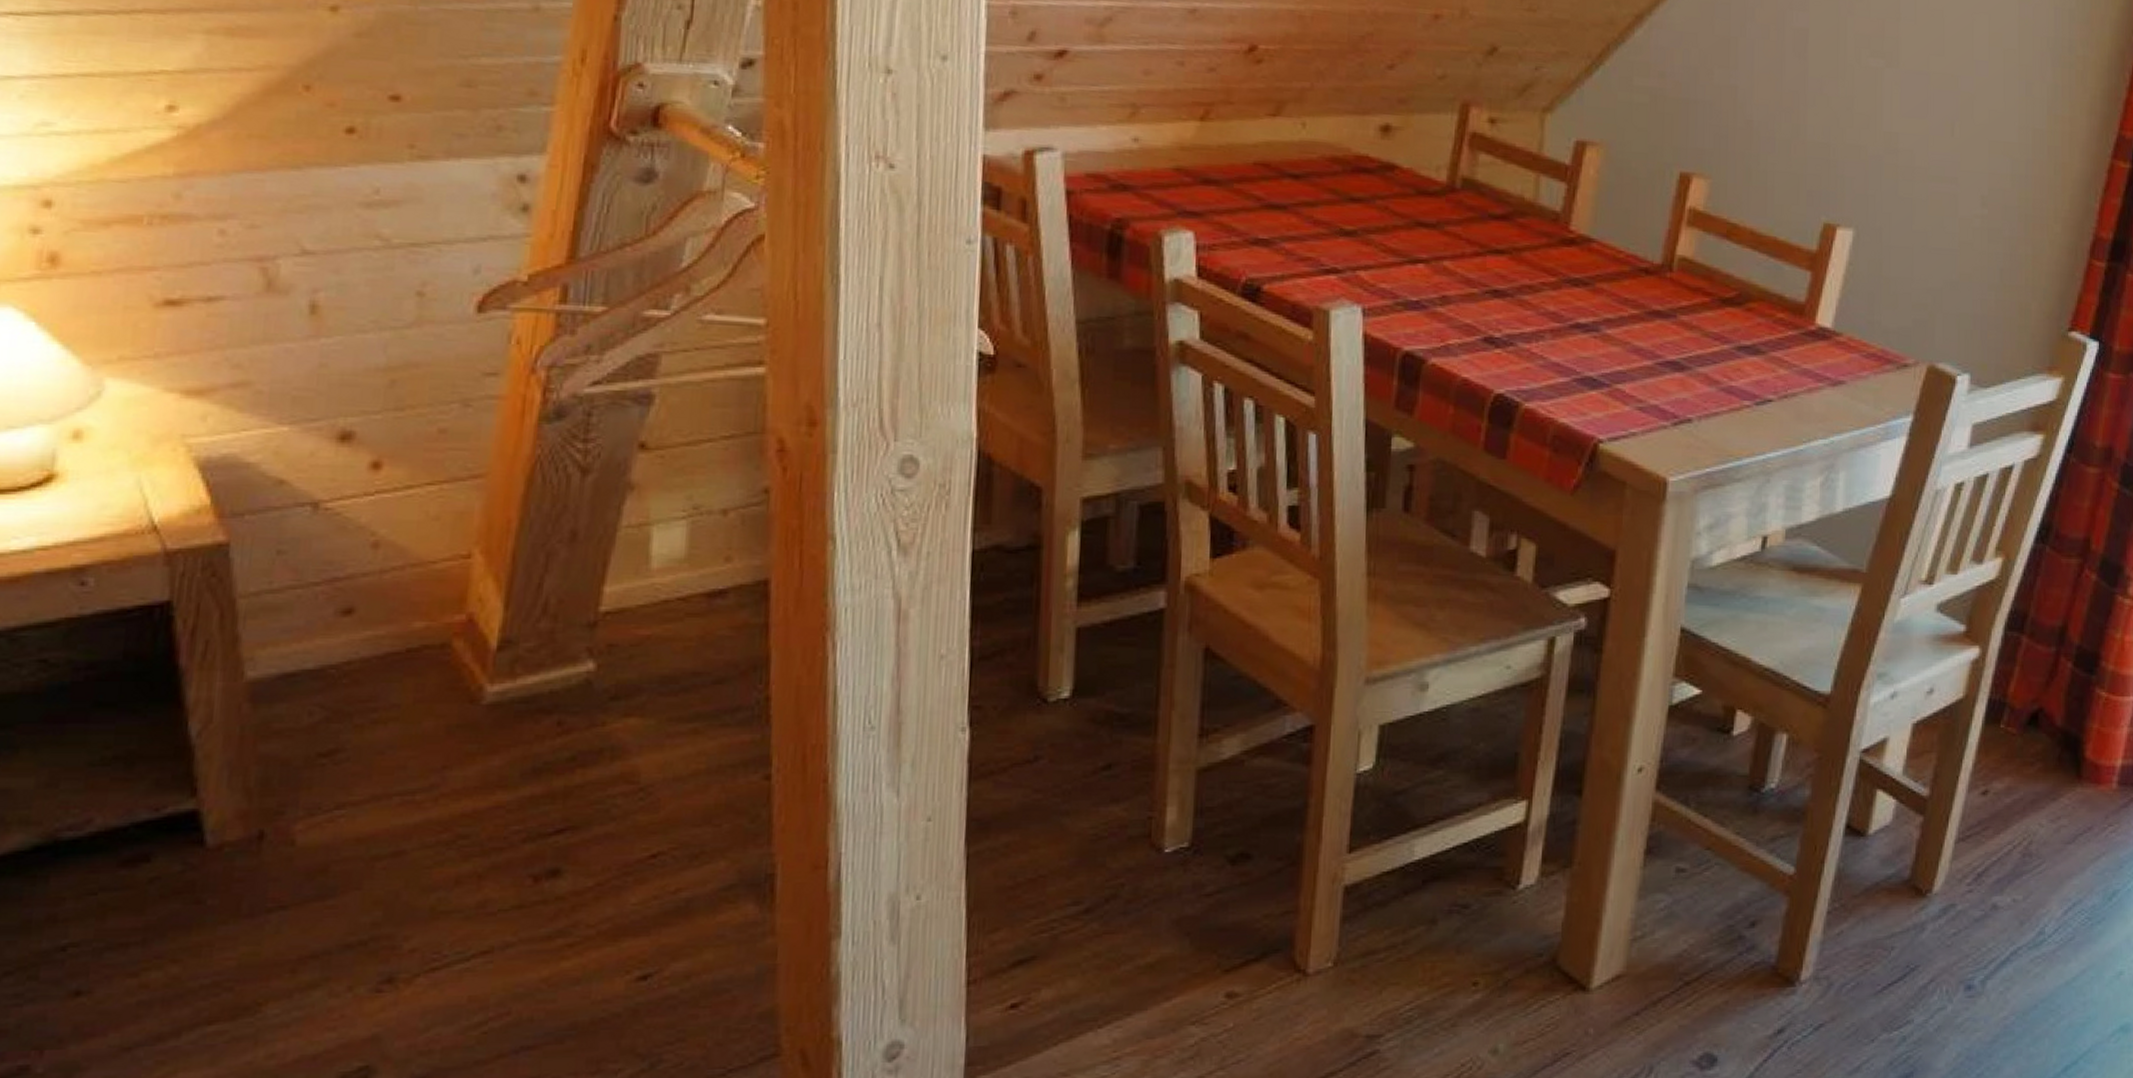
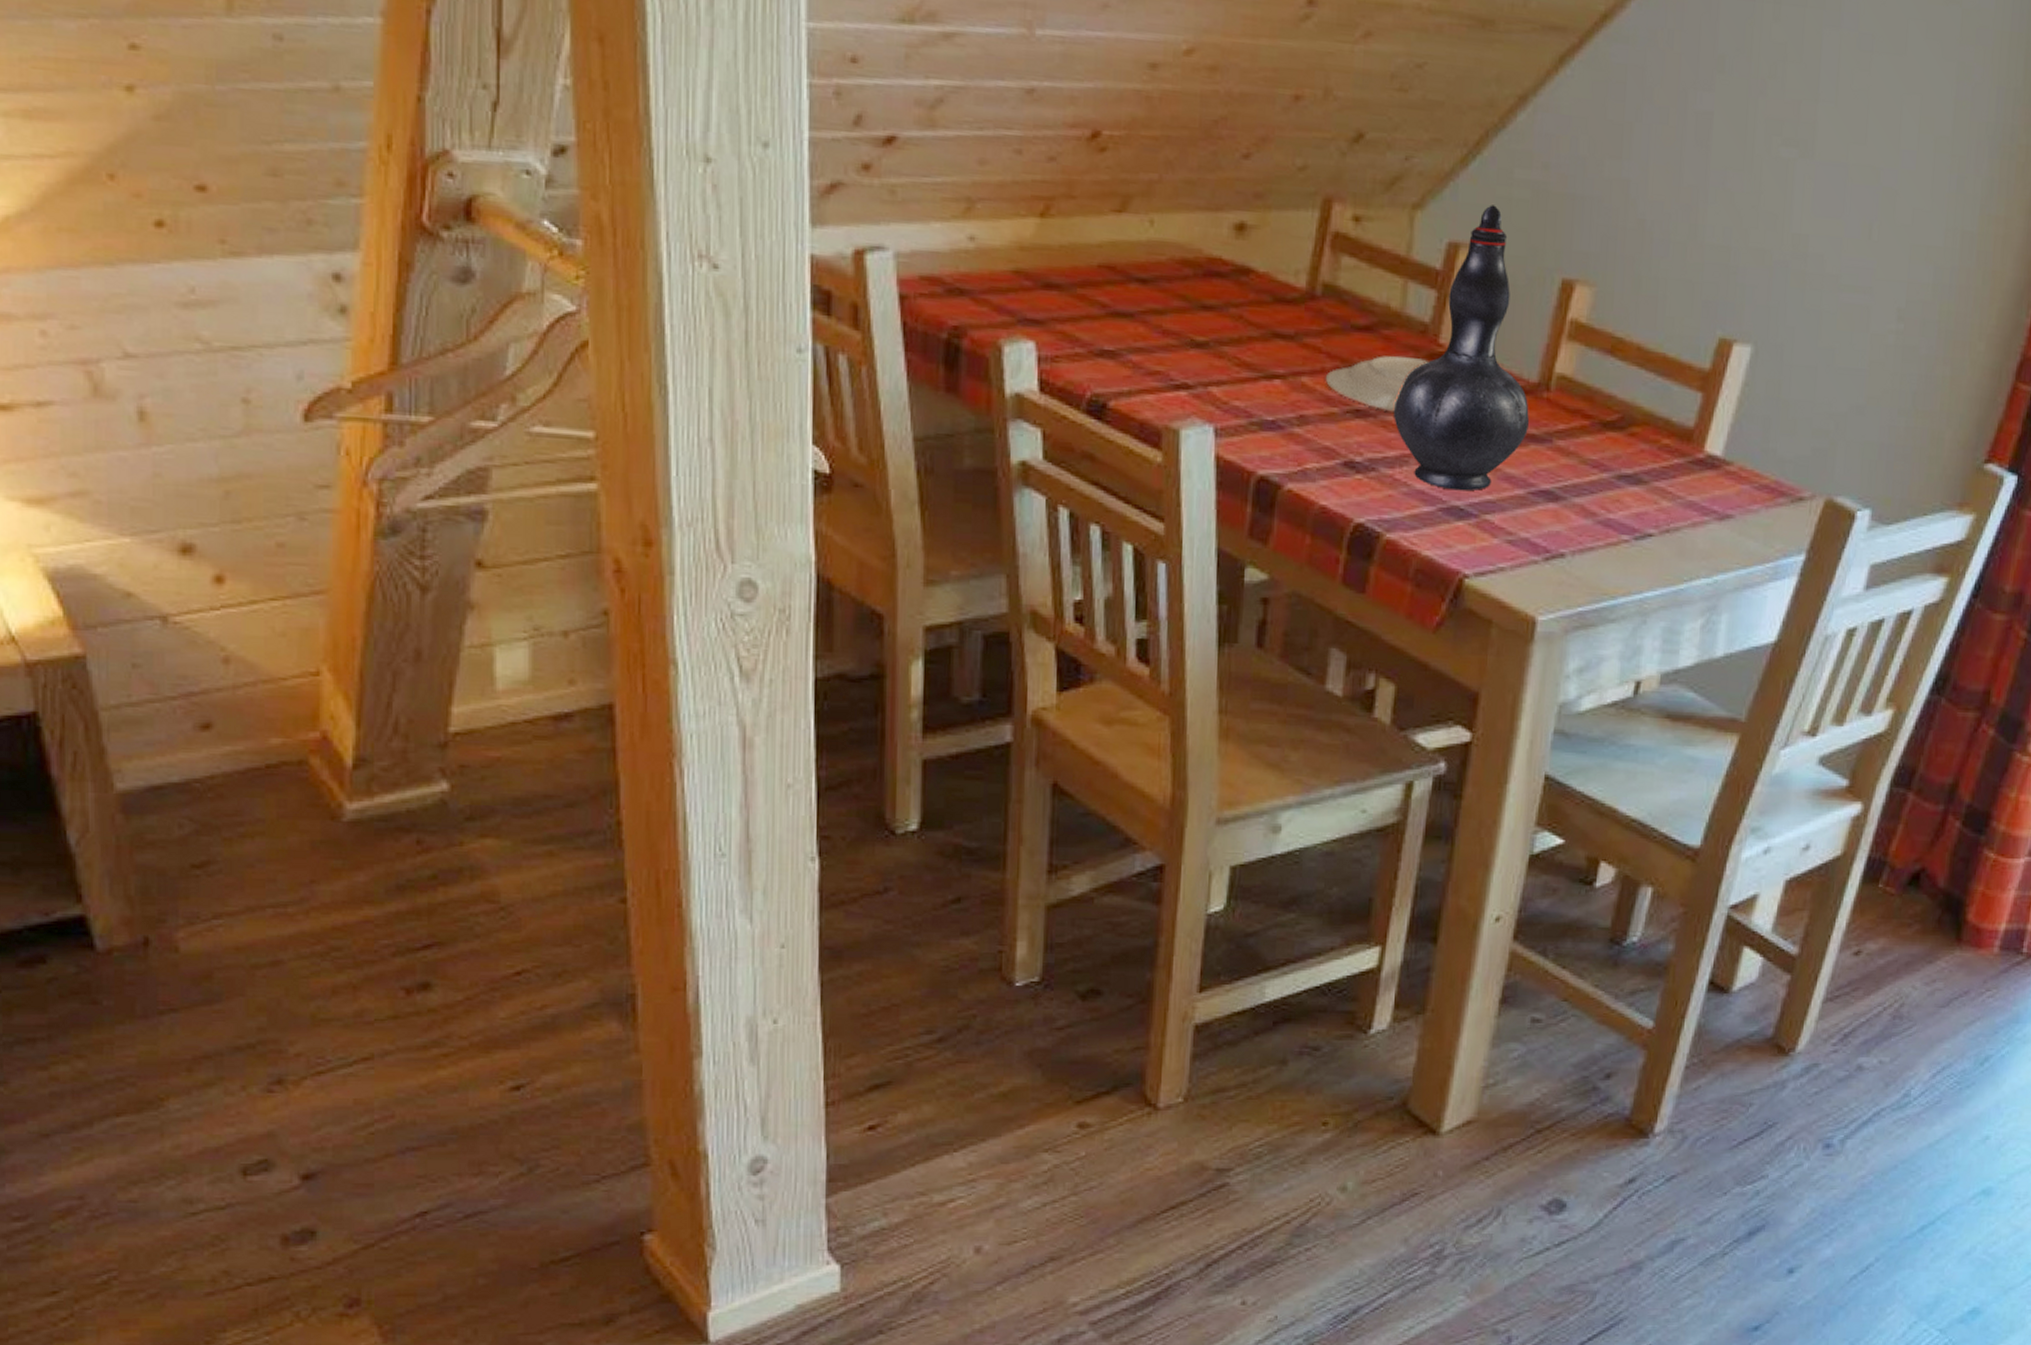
plate: none [1465,241,1560,292] -> present [1325,355,1428,412]
decorative vase: none [1528,108,1654,363] -> present [1393,205,1529,491]

